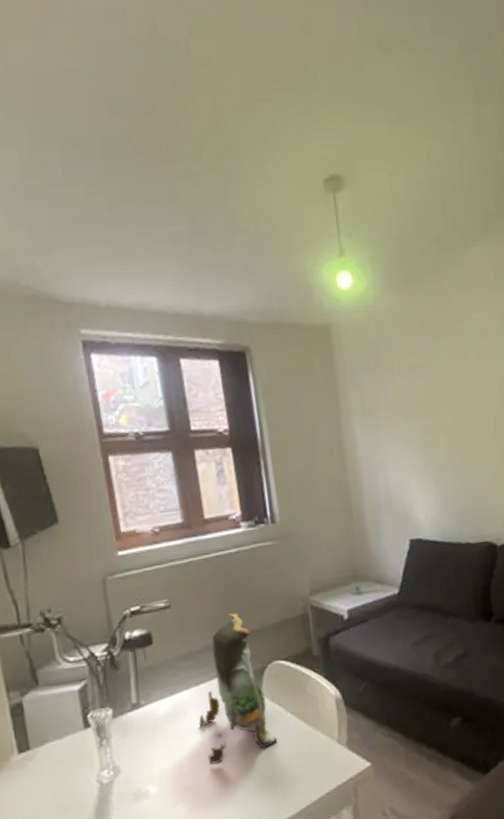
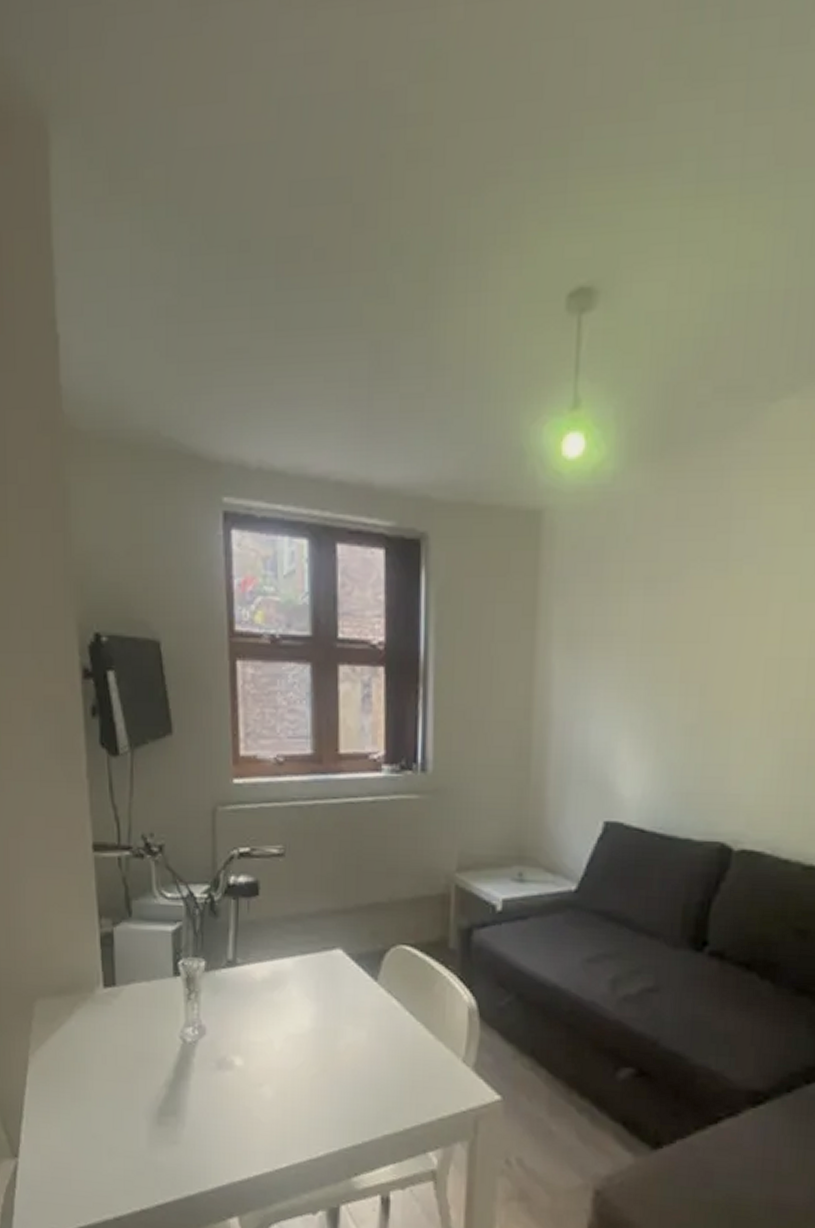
plant: present [199,613,278,764] -> none [299,876,389,1051]

